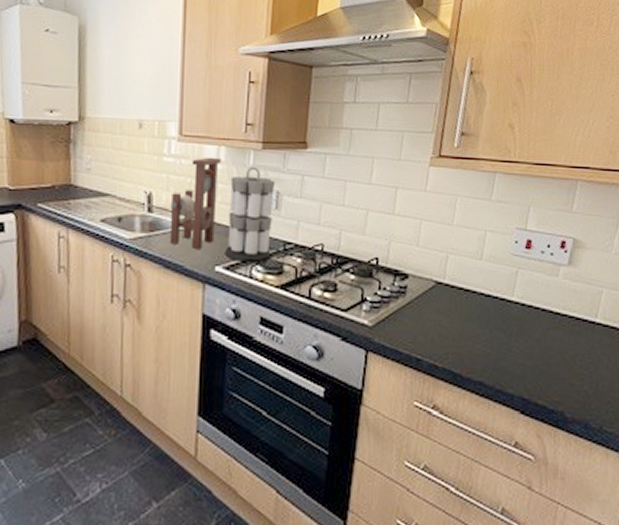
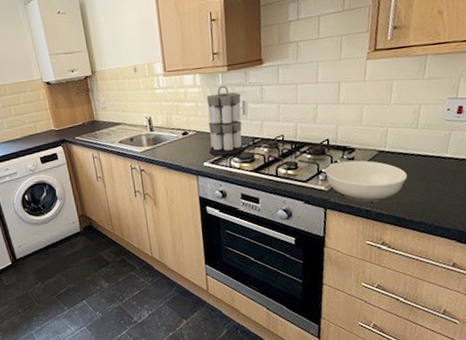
paper towel holder: present [170,157,221,249] -> none [165,83,201,152]
bowl: none [370,290,468,349] -> present [324,160,408,203]

